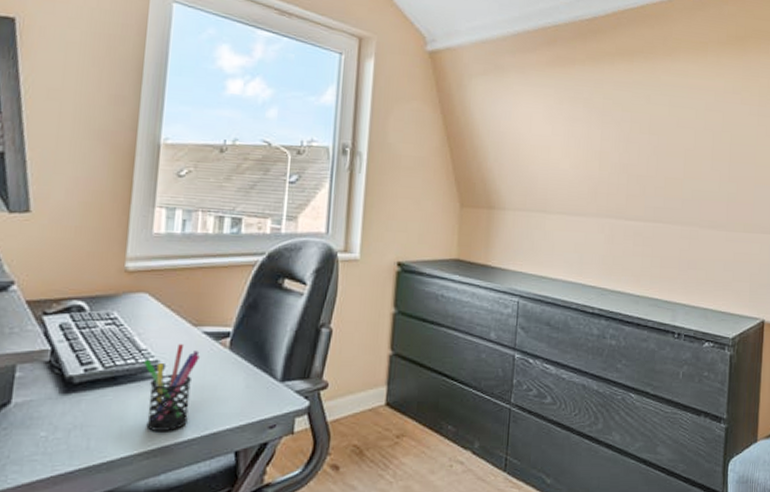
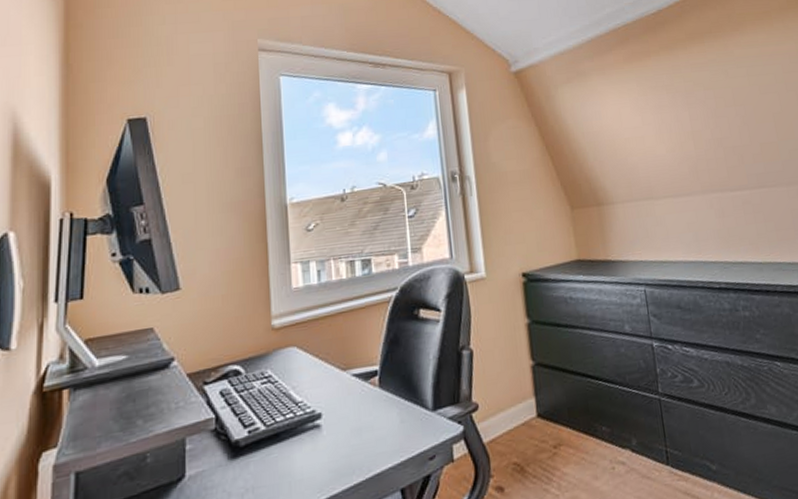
pen holder: present [144,344,200,431] -> none [302,390,353,482]

